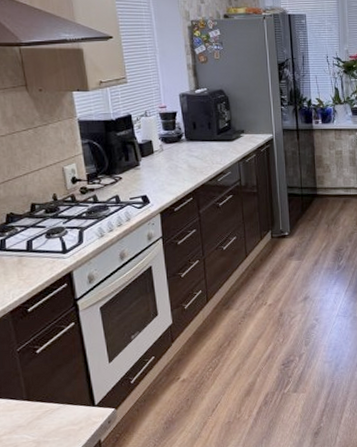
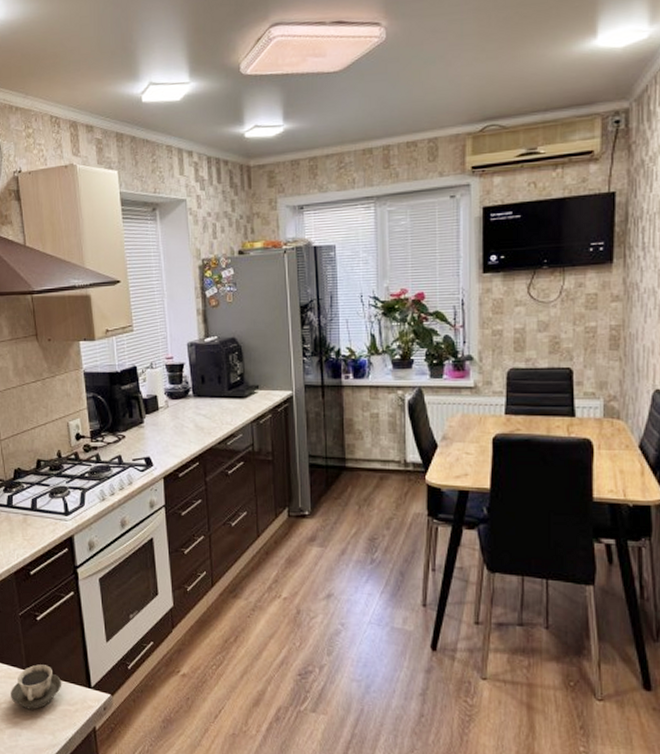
cup: none [10,393,65,437] -> present [11,664,62,710]

